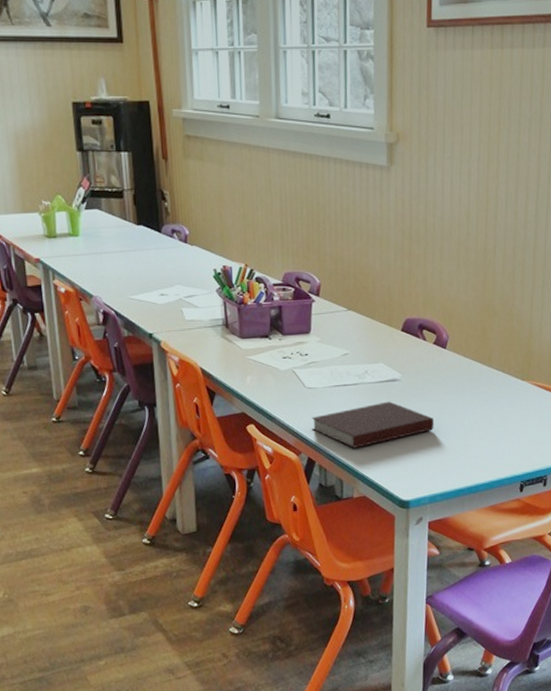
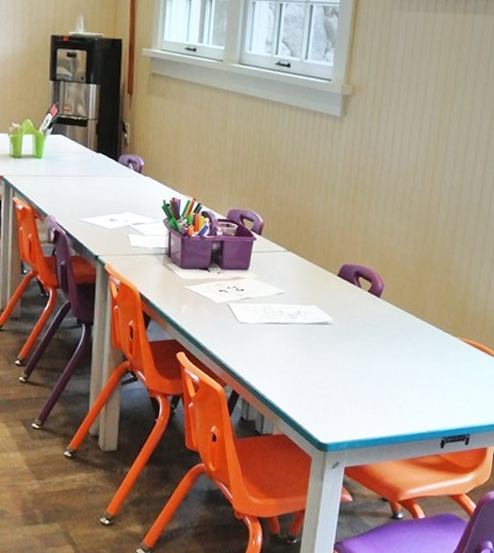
notebook: present [311,401,434,448] -> none [240,343,361,386]

